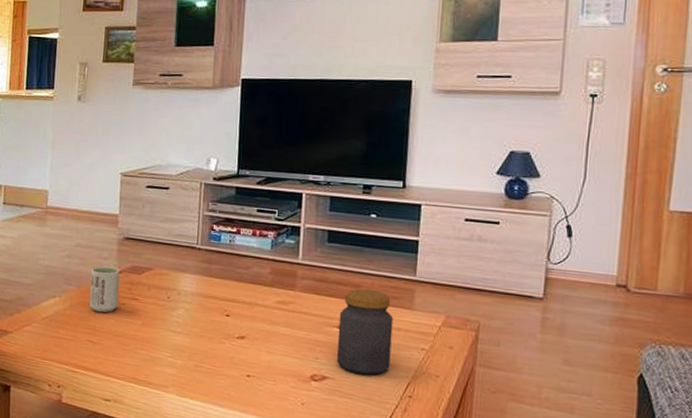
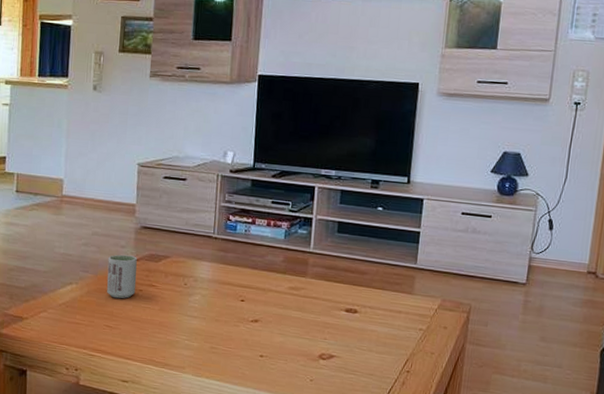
jar: present [337,288,394,375] -> none [344,275,396,353]

